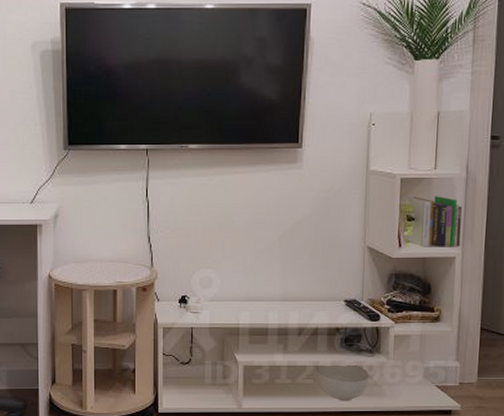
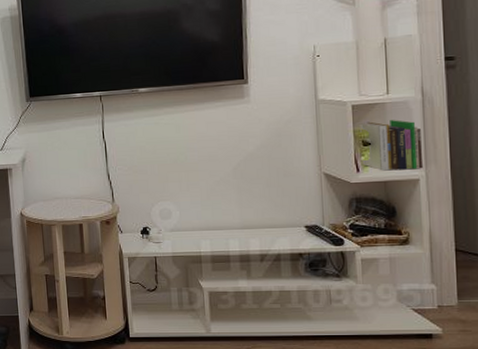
bowl: present [316,363,369,401] -> none [282,287,338,326]

